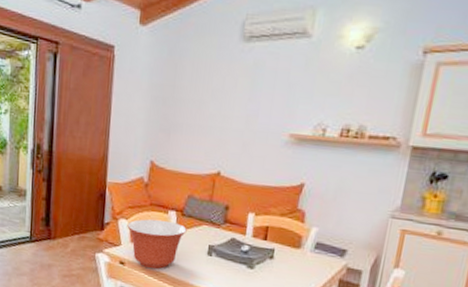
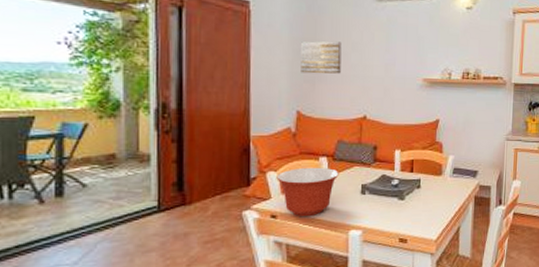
wall art: none [157,88,201,124] -> present [301,41,342,74]

